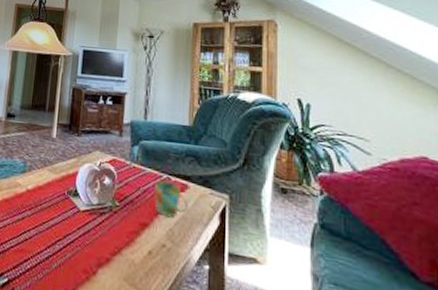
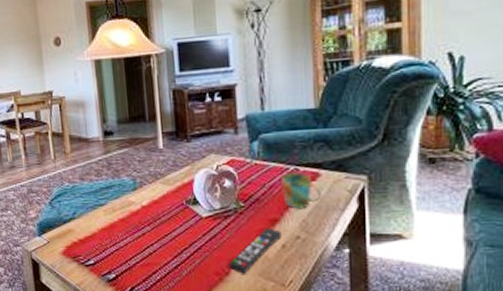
remote control: none [96,231,149,276] -> present [228,228,282,274]

